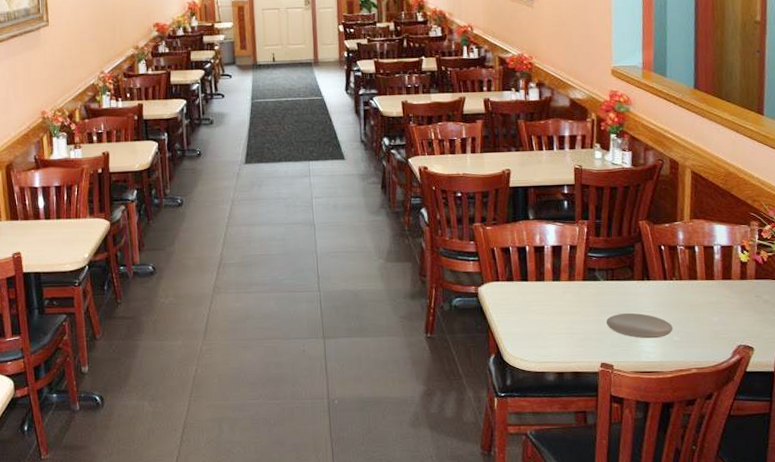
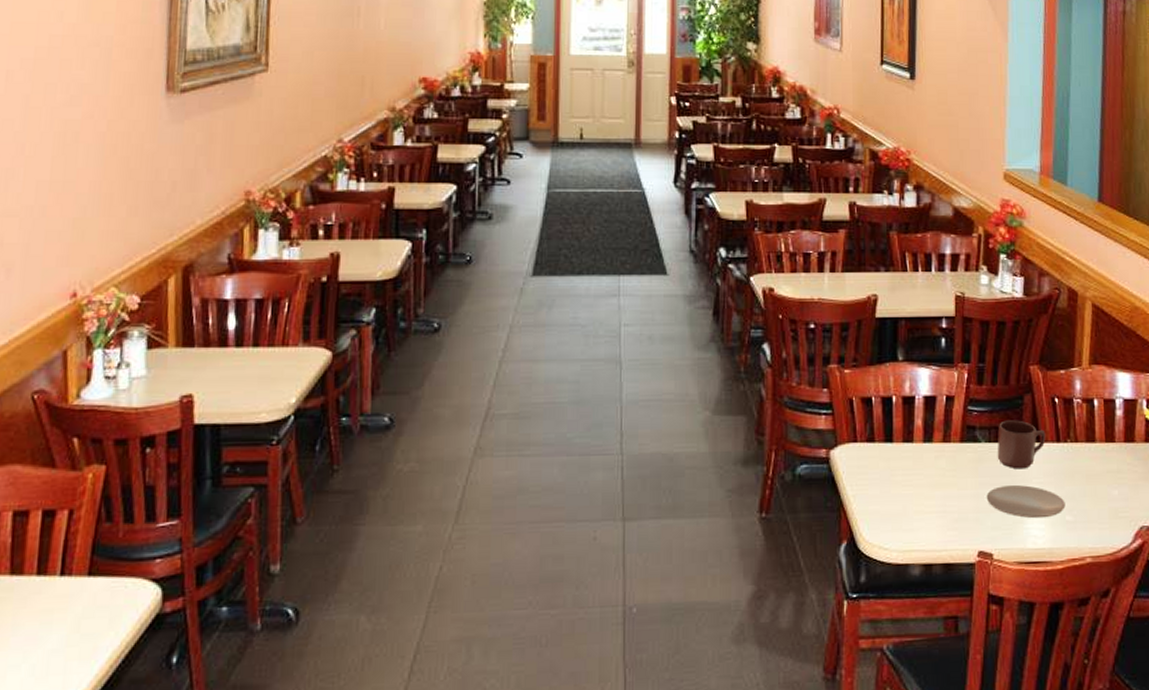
mug: none [613,263,655,301] -> present [997,420,1046,469]

